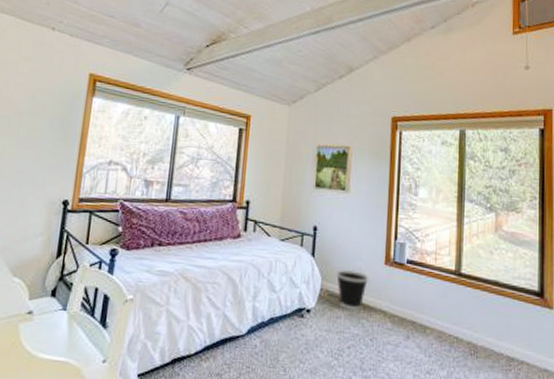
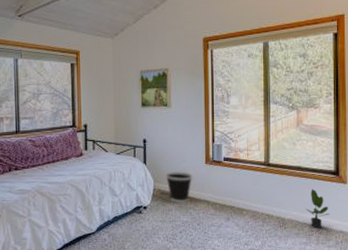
potted plant: none [502,311,532,363] -> present [305,189,329,229]

